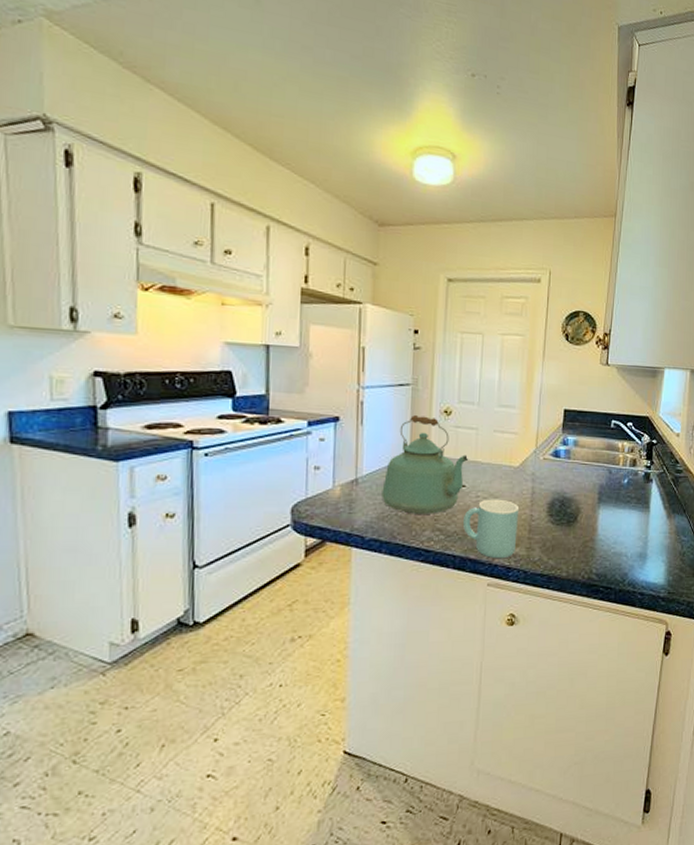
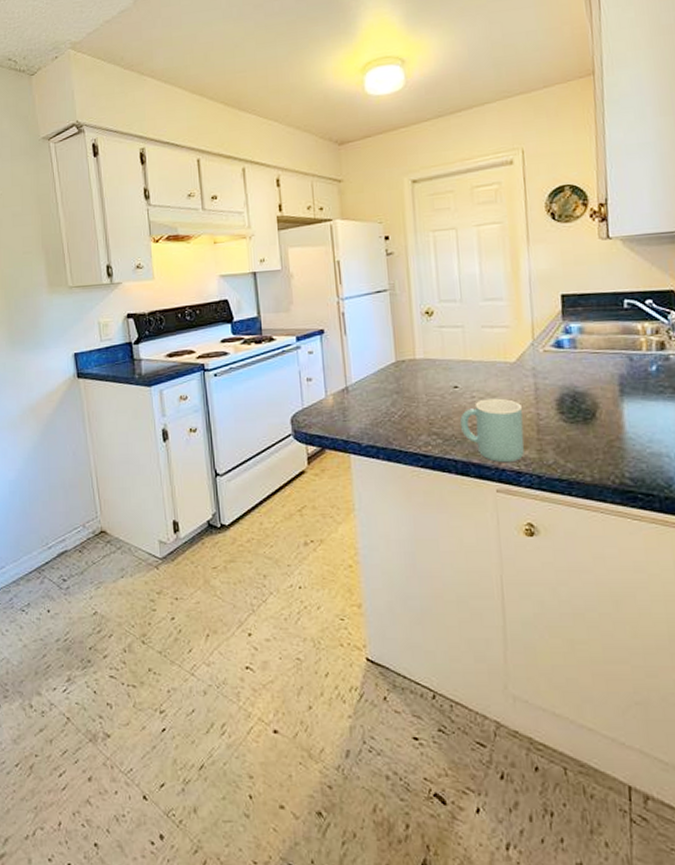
kettle: present [382,414,469,514] -> none [372,319,458,419]

